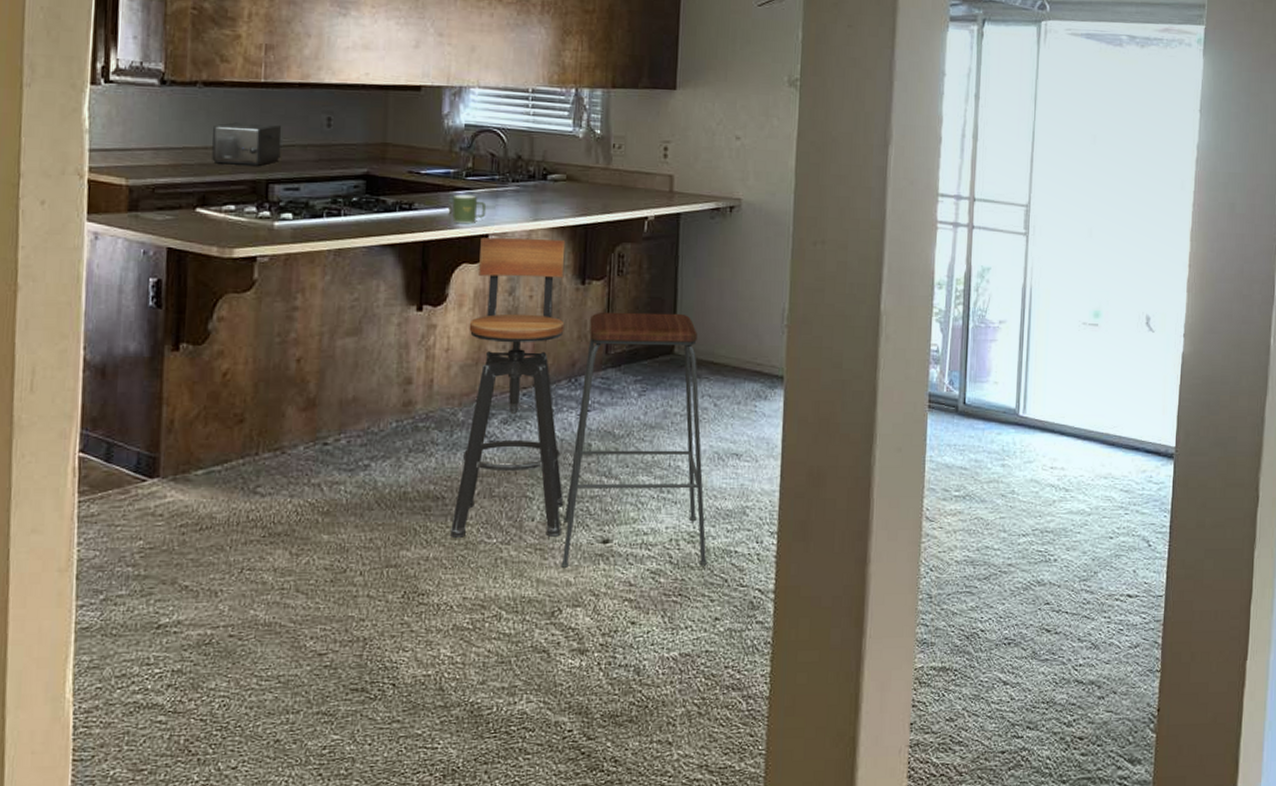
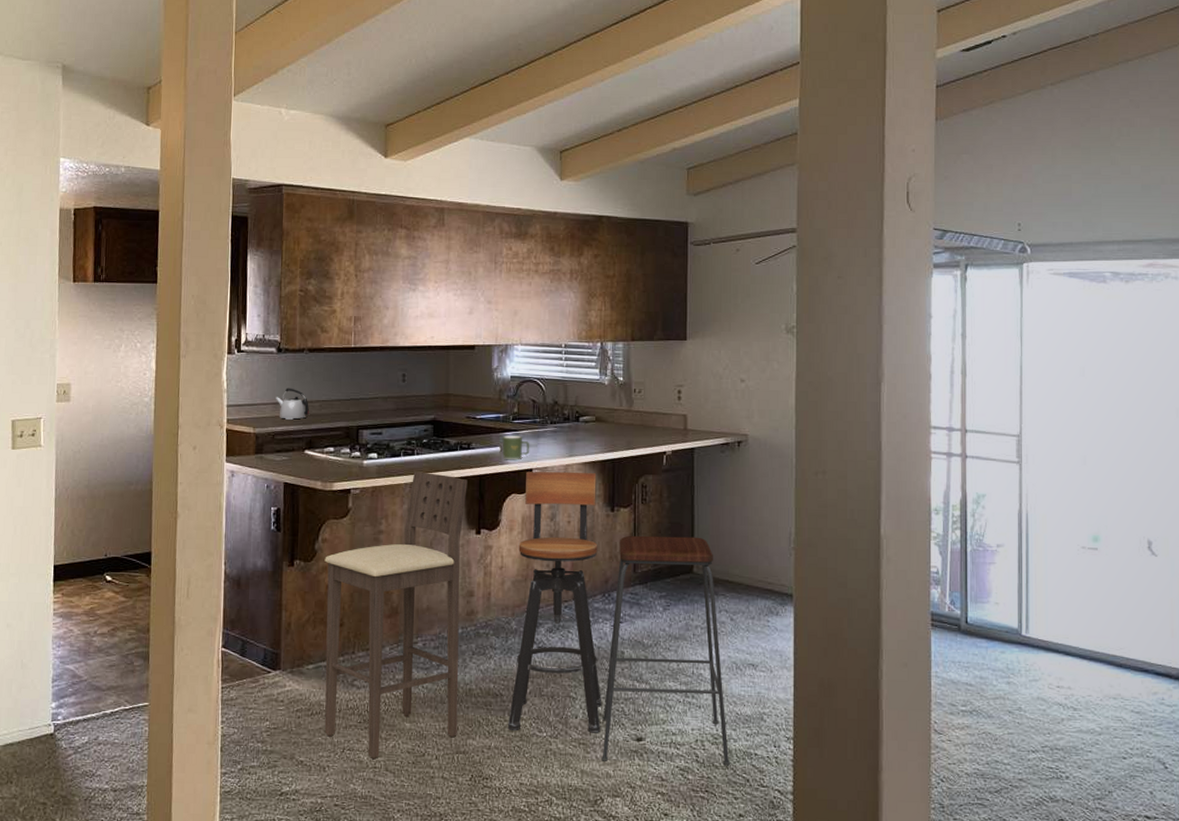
kettle: none [156,129,203,170] -> present [275,388,309,420]
toaster: present [212,122,282,167] -> none [316,380,368,416]
bar stool: none [217,236,408,580] -> present [324,471,468,760]

